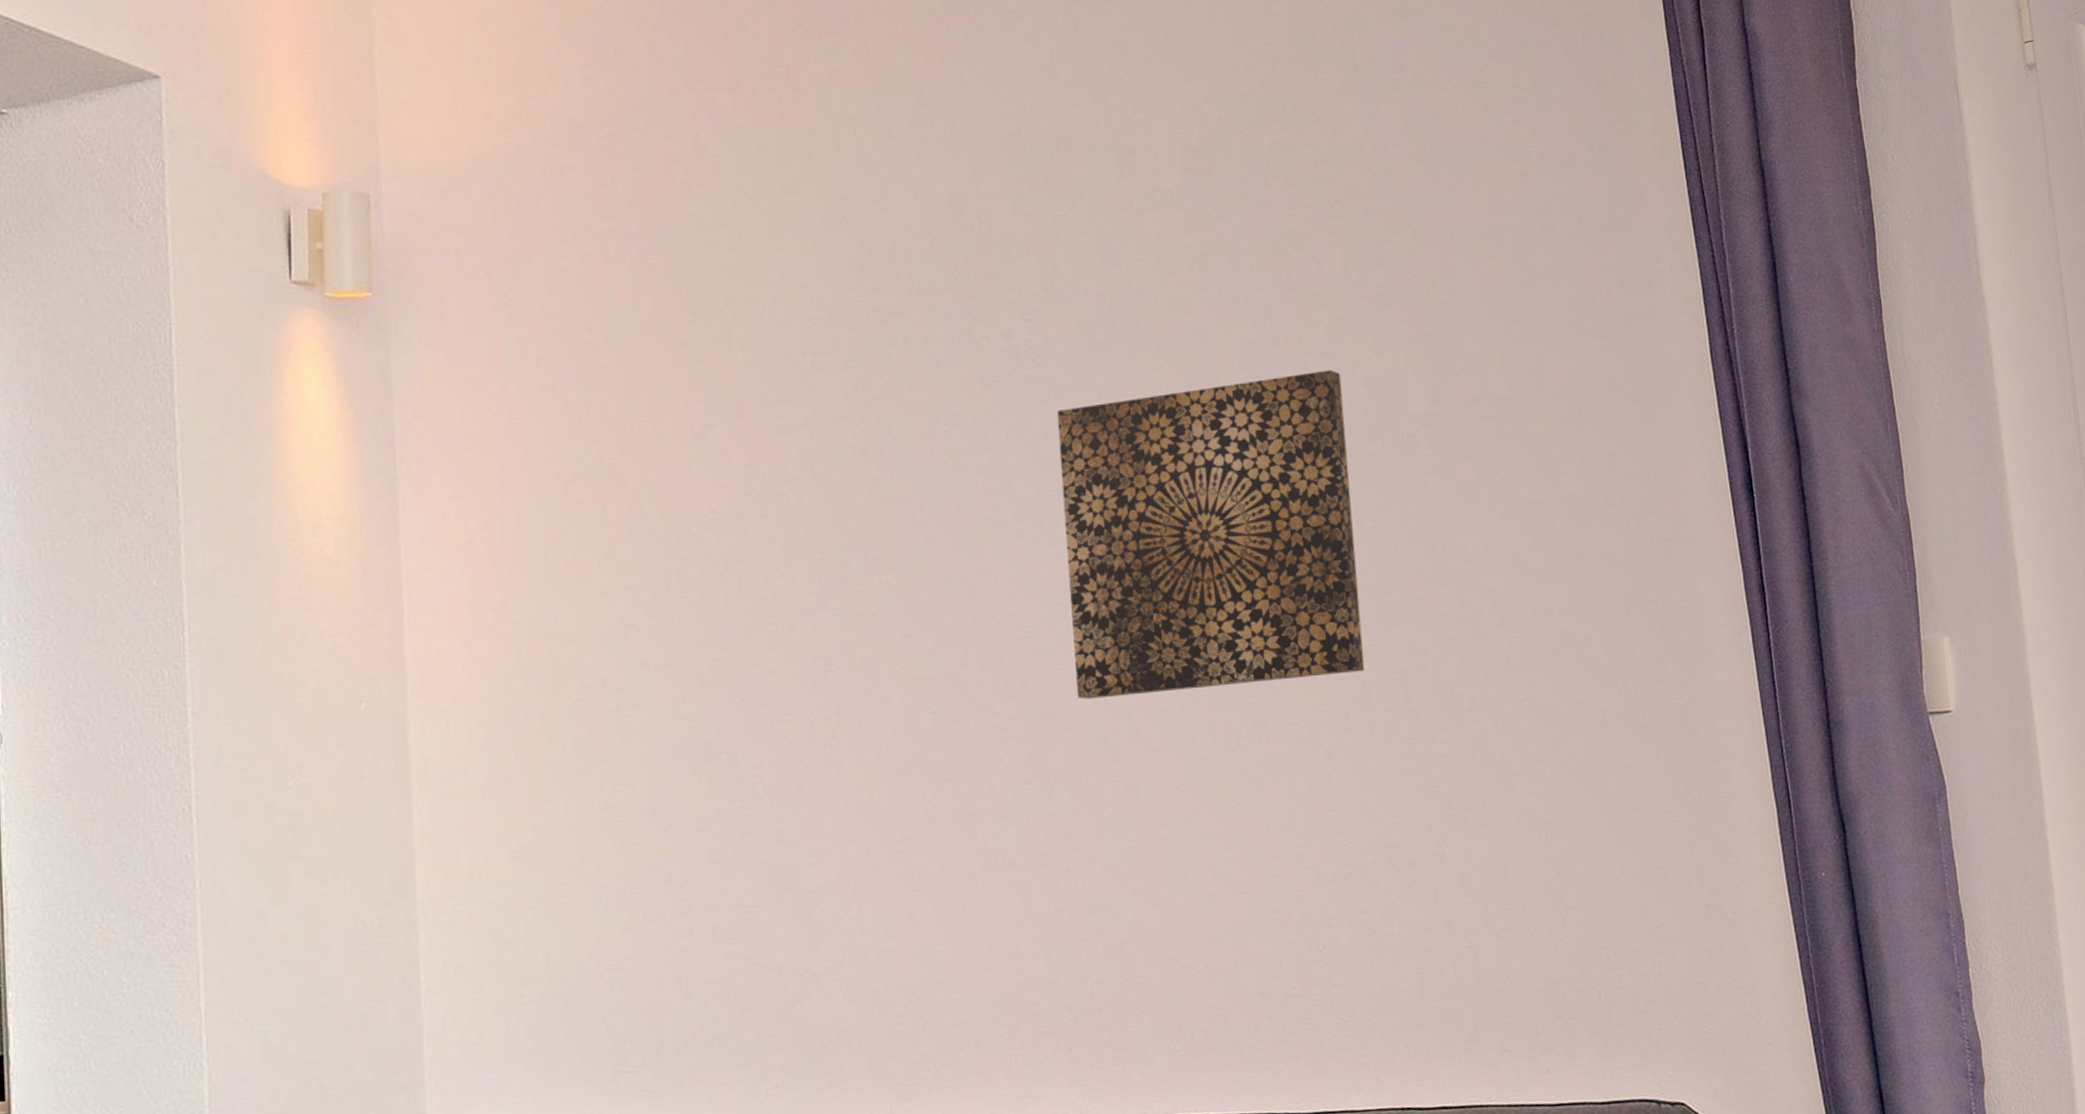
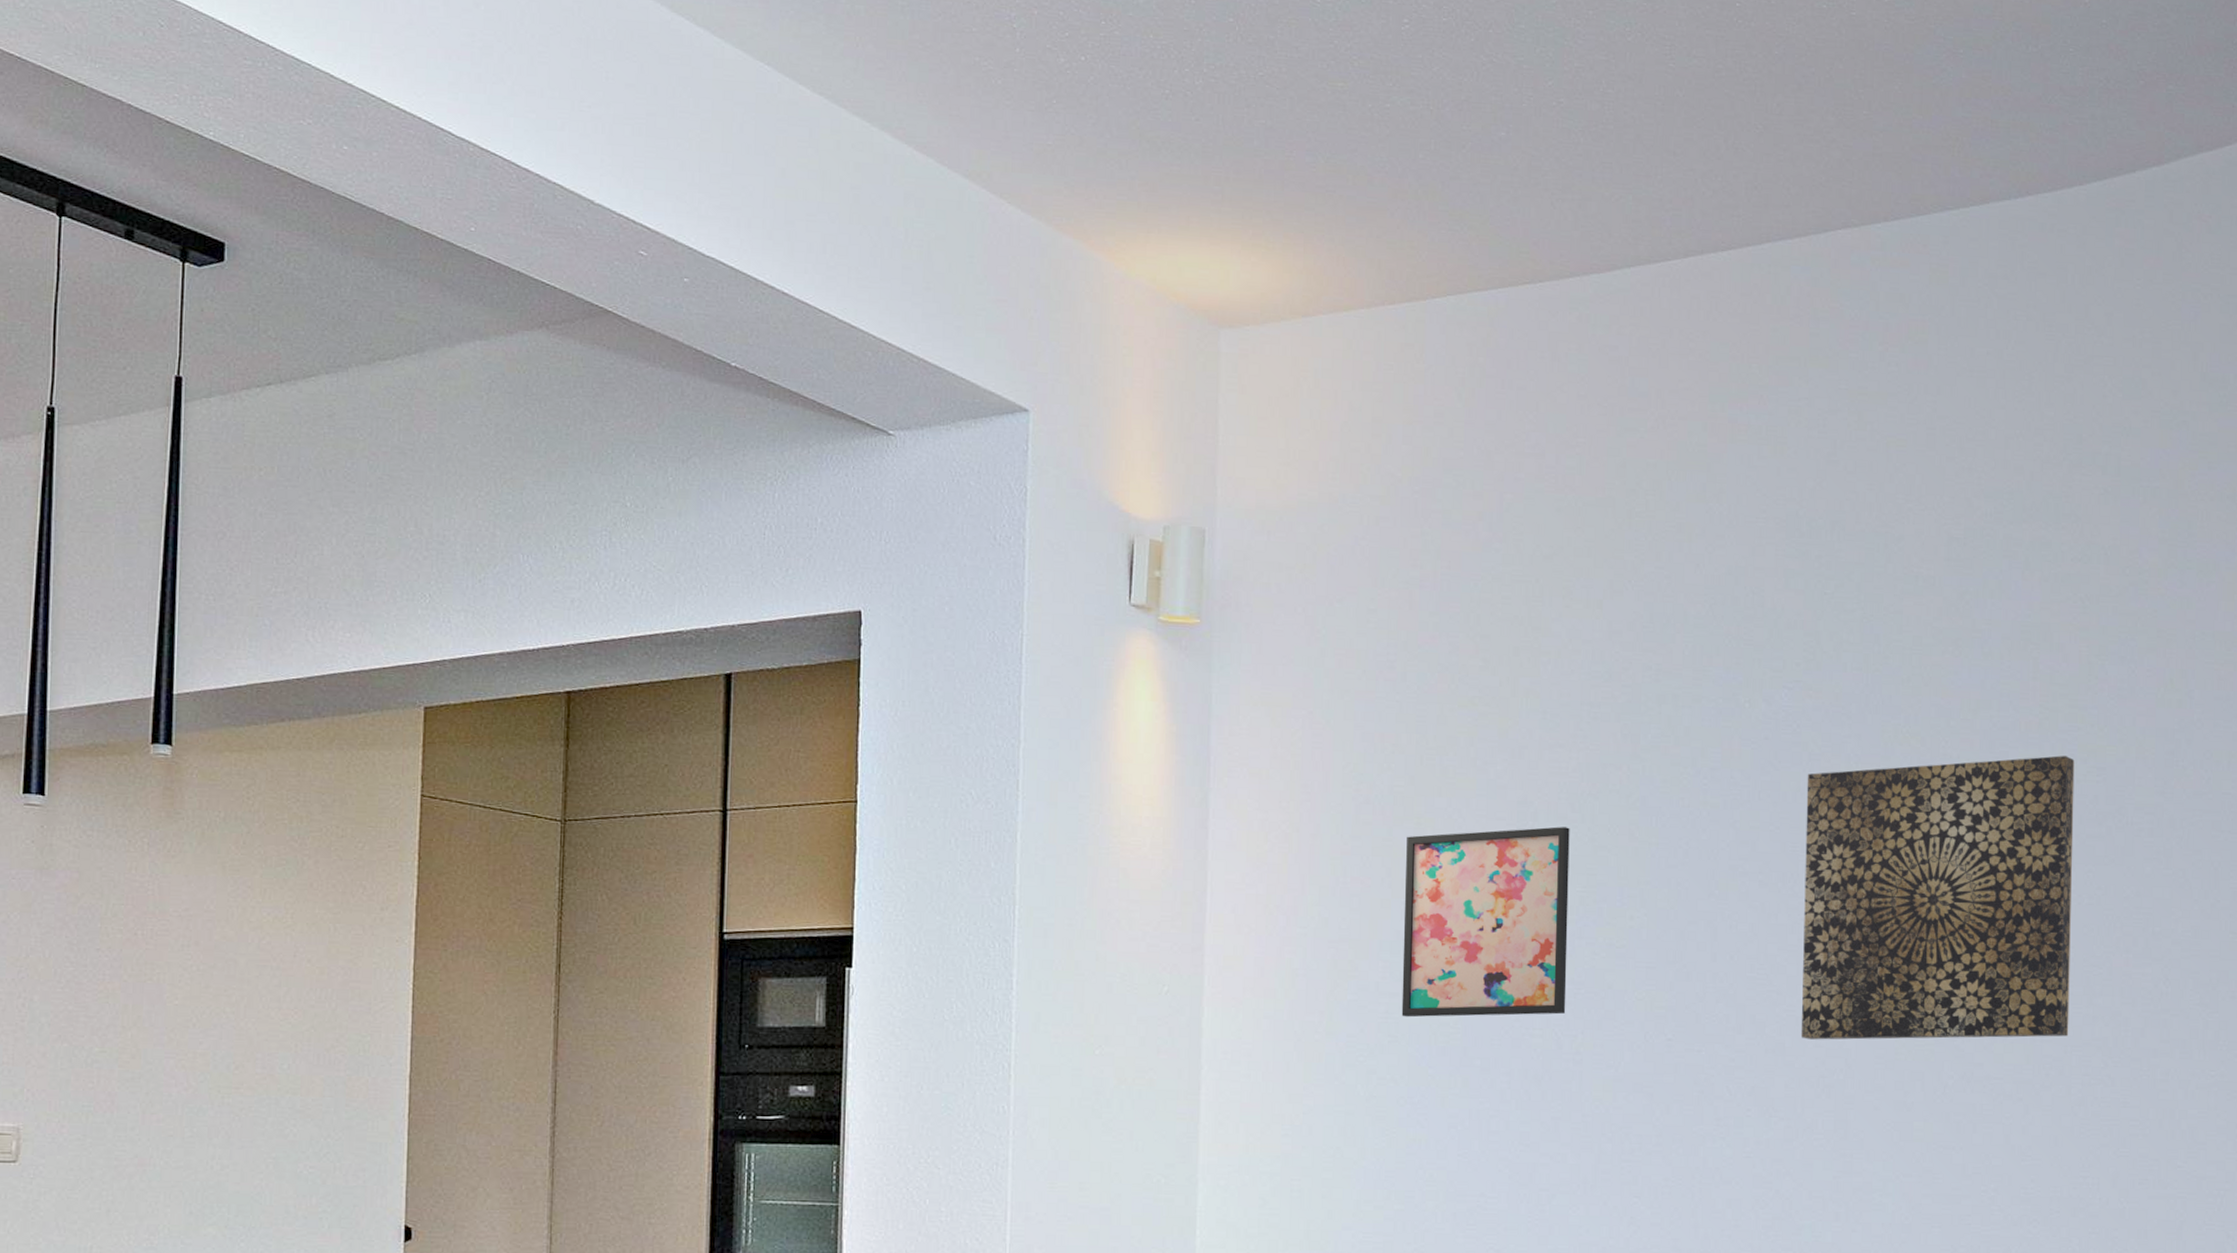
wall art: none [623,489,817,714] -> present [1401,827,1570,1018]

